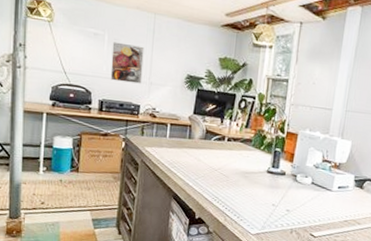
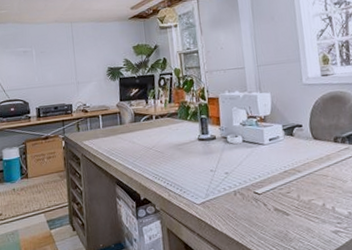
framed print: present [110,41,144,84] -> none [40,52,70,88]

